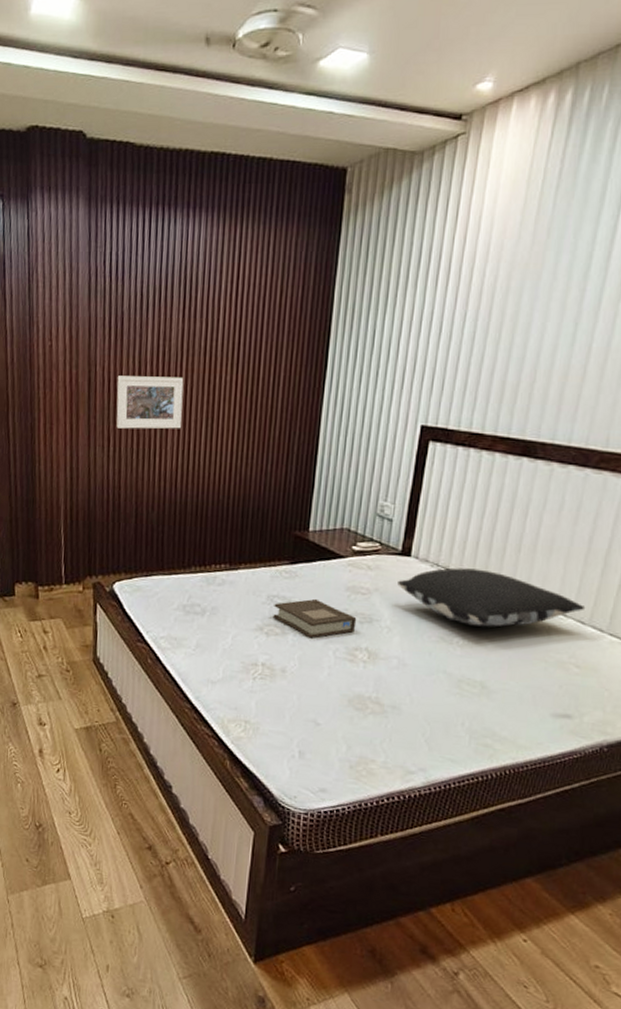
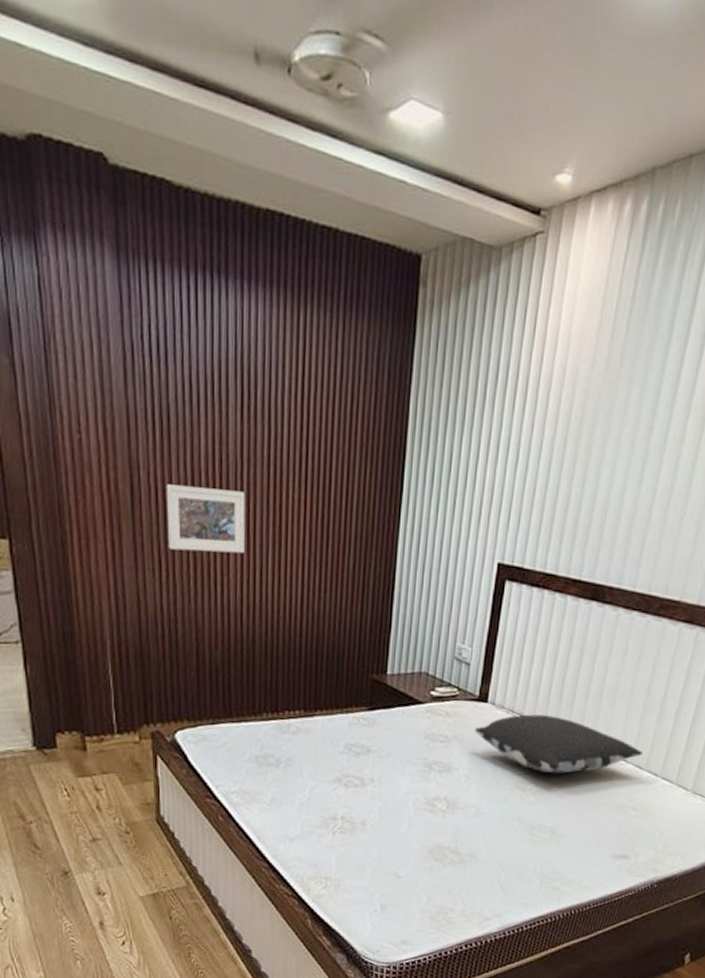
book: present [273,598,357,638] -> none [352,747,436,789]

